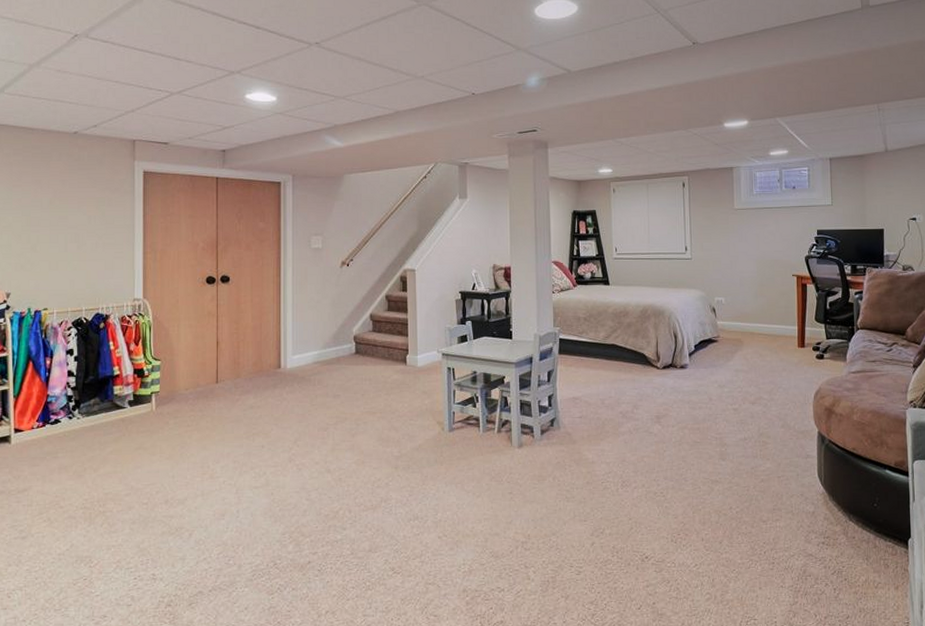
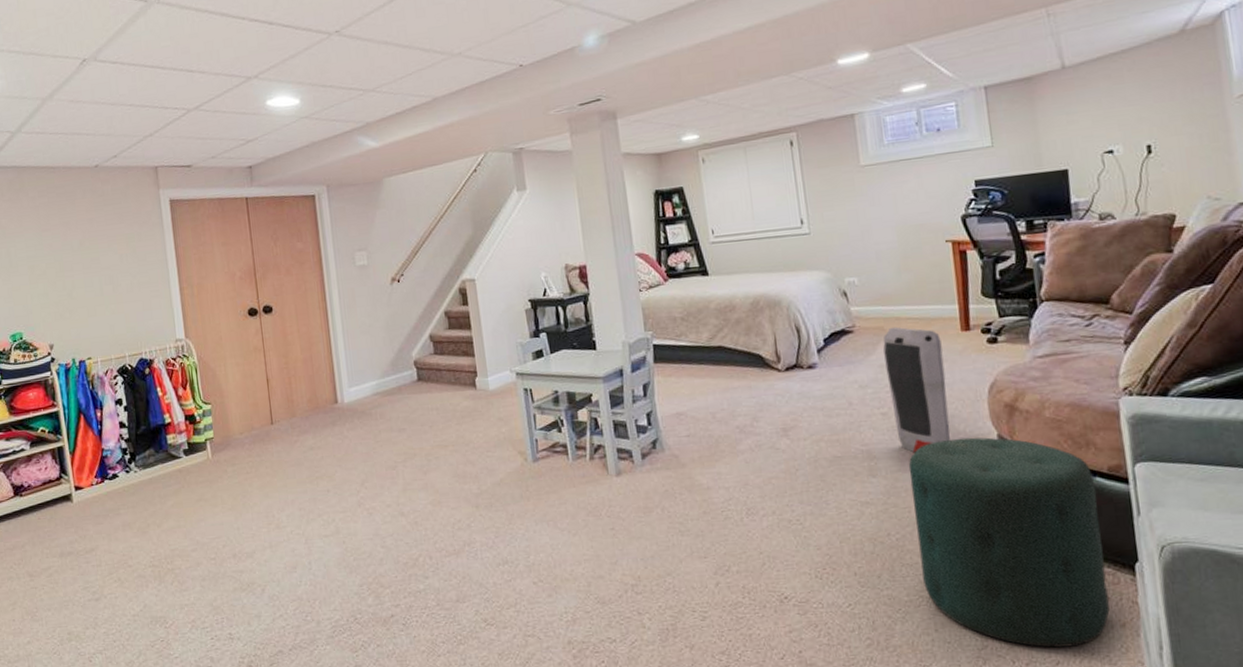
air purifier: none [739,340,784,443] -> present [883,326,951,453]
ottoman: none [750,432,888,605] -> present [908,437,1110,648]

